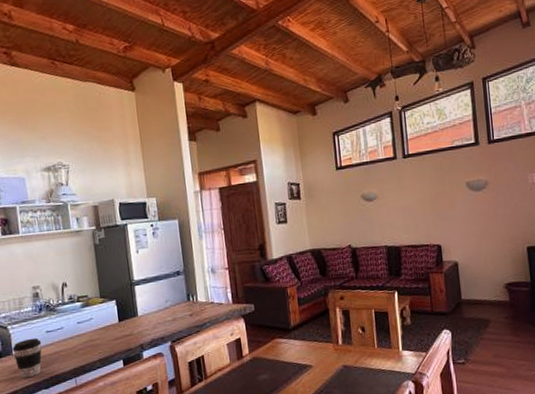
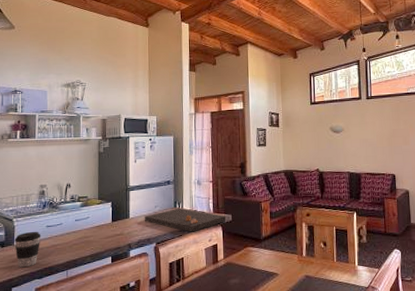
cutting board: none [154,300,248,327] -> present [144,207,226,232]

